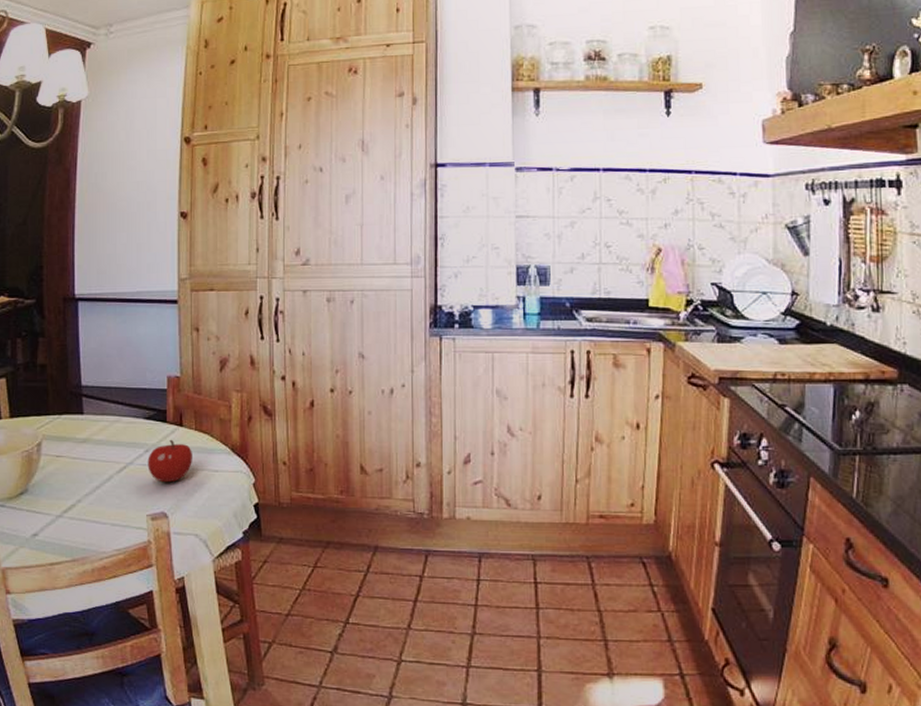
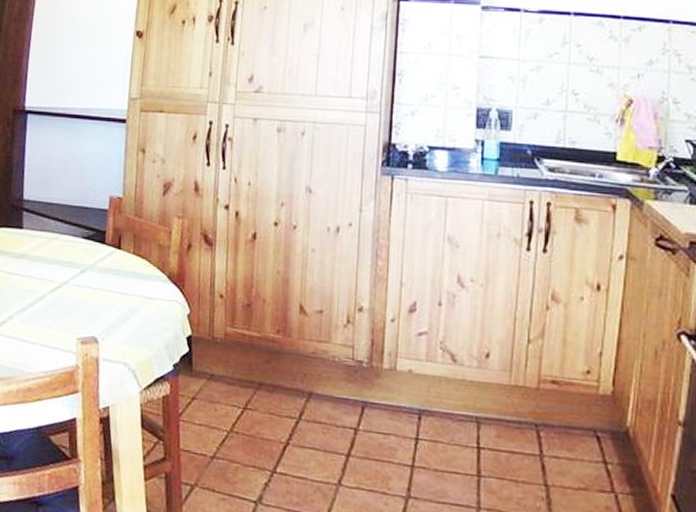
fruit: present [148,440,192,483] -> none [82,262,128,307]

